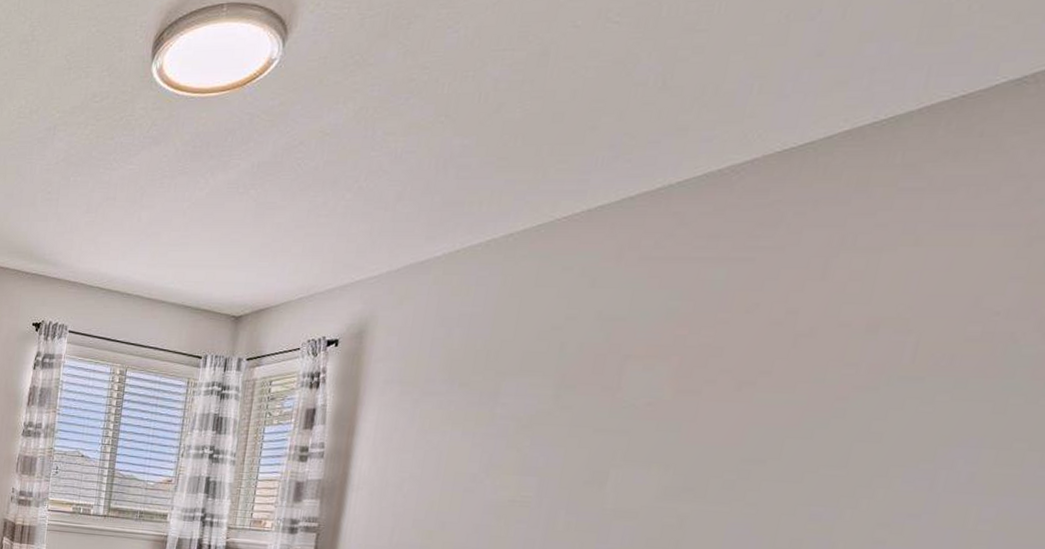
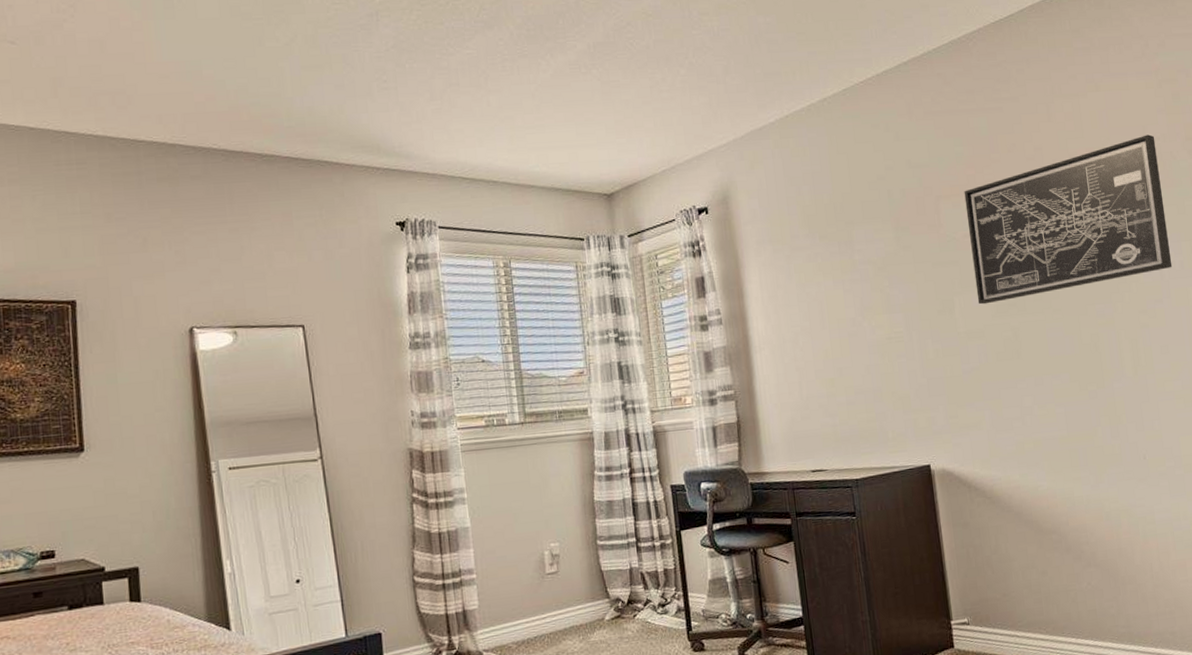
wall art: none [641,307,992,484] -> present [964,134,1173,305]

